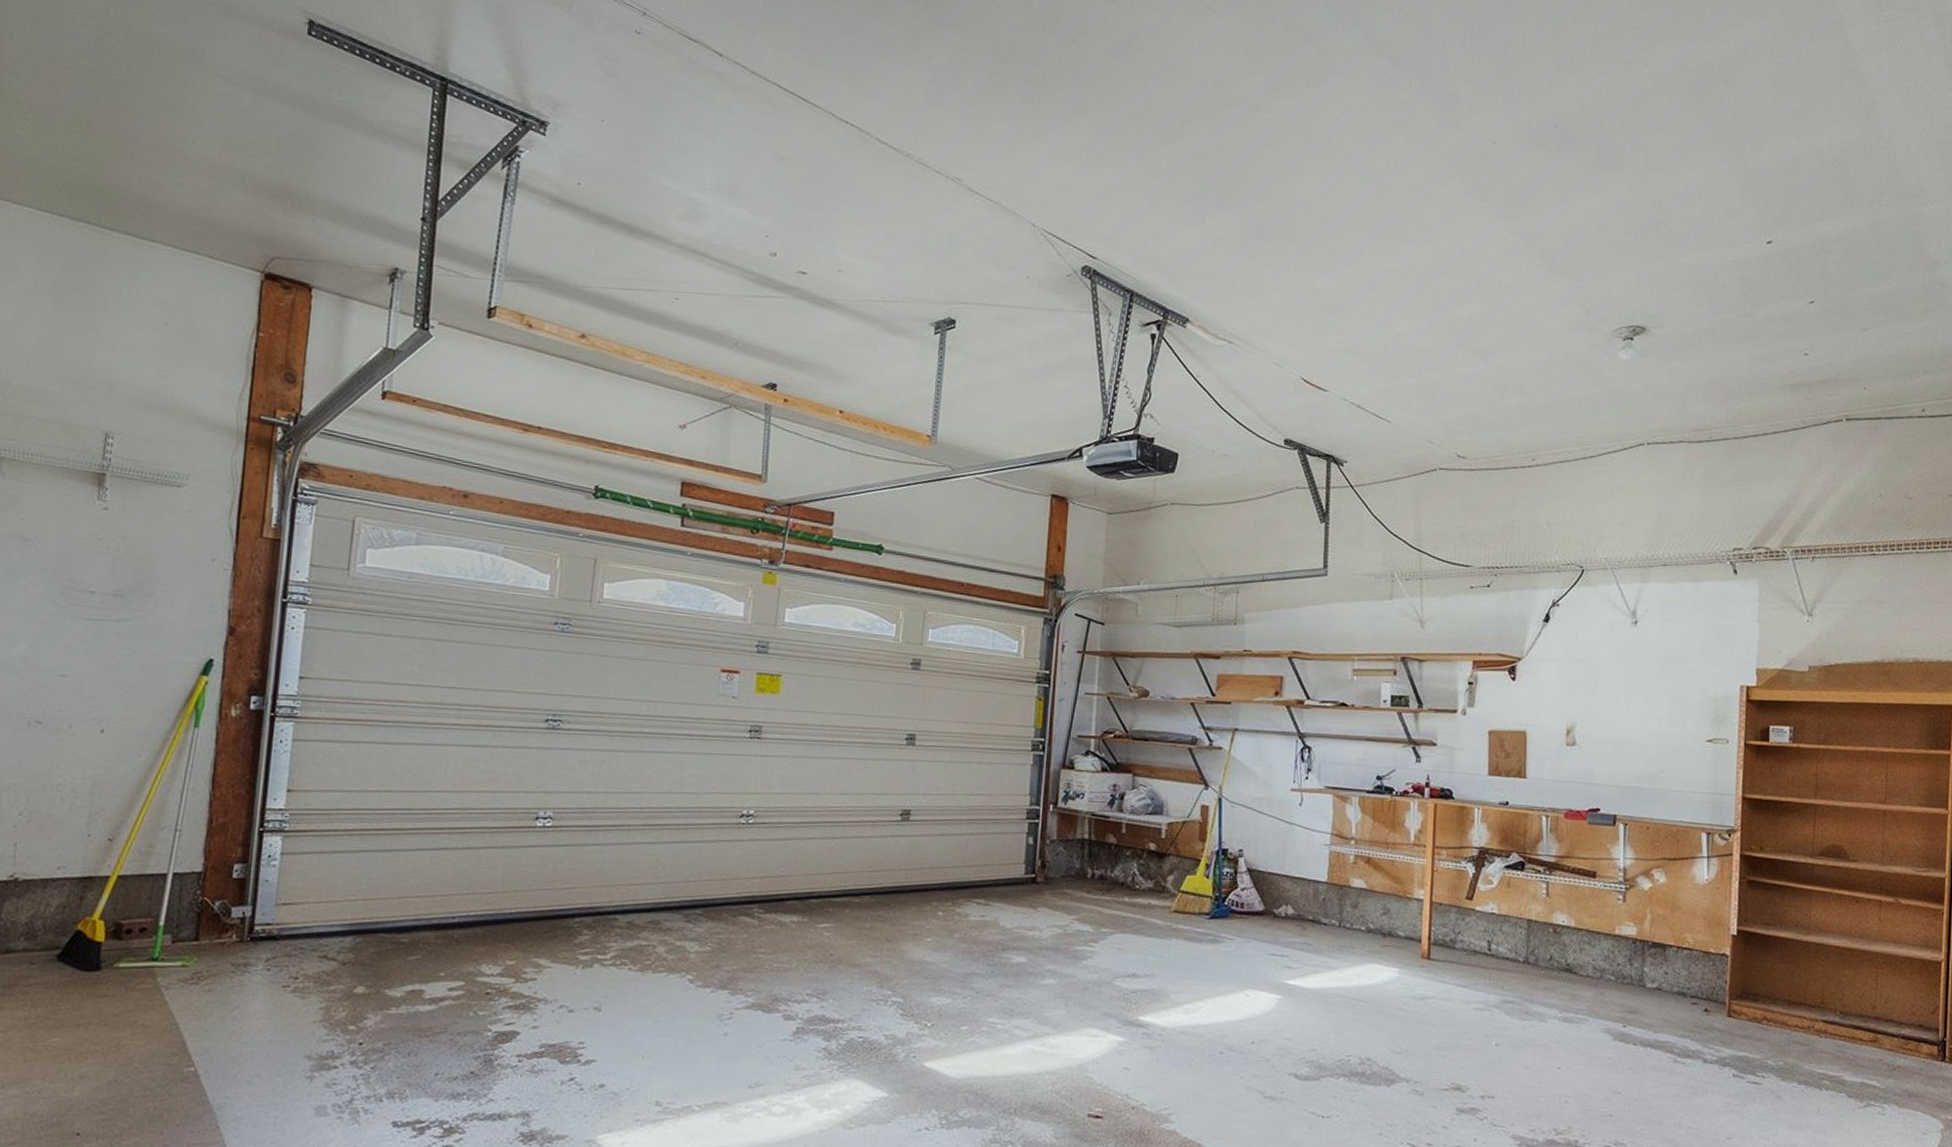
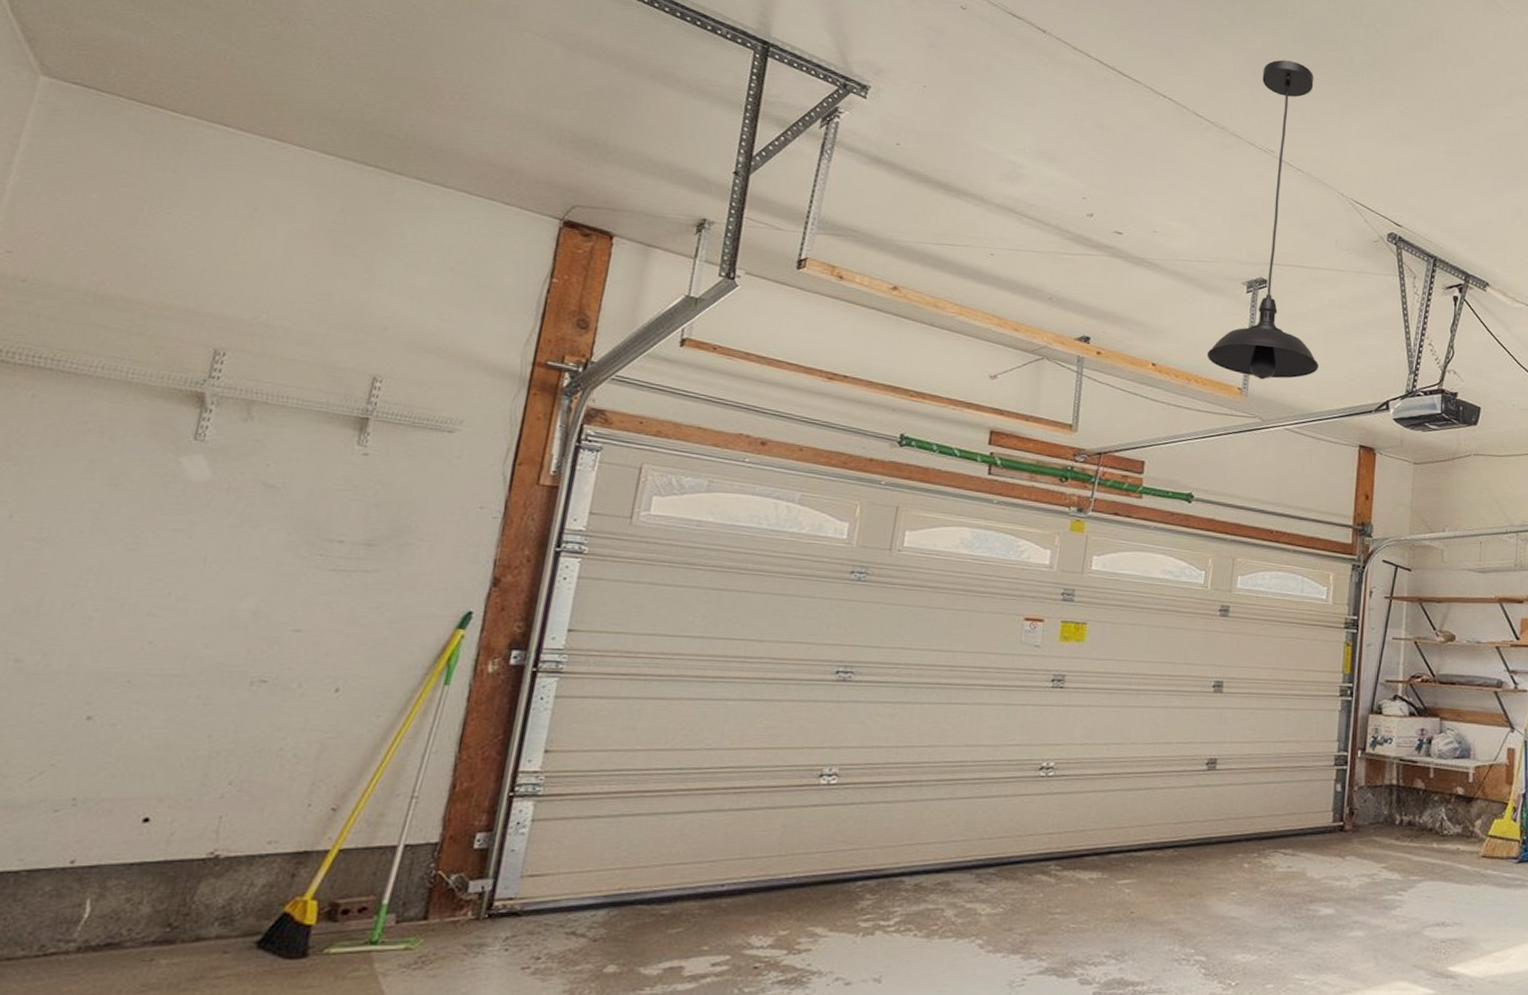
light fixture: none [894,76,1009,427] -> present [1206,60,1319,380]

